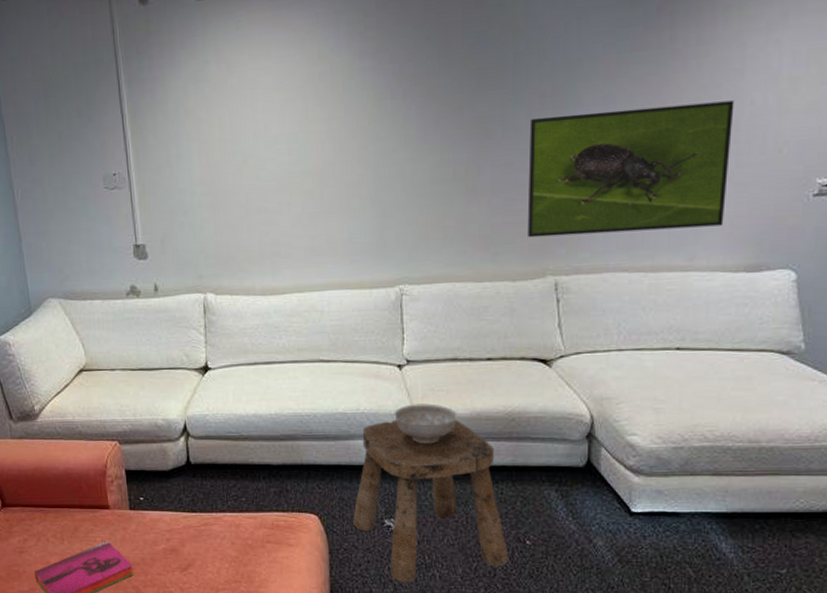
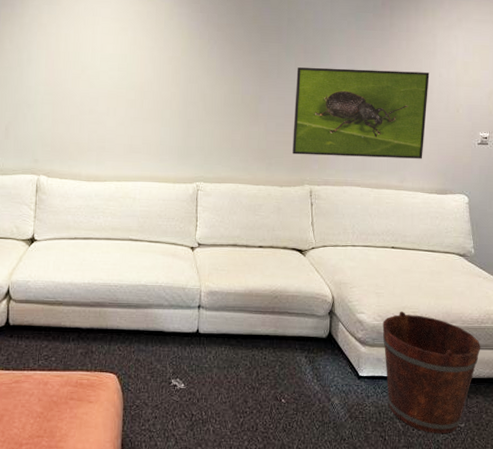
stool: present [353,420,508,583] -> none [146,293,268,437]
decorative bowl: present [394,403,459,444] -> none [185,280,236,315]
bucket: none [664,430,814,582] -> present [382,311,481,434]

